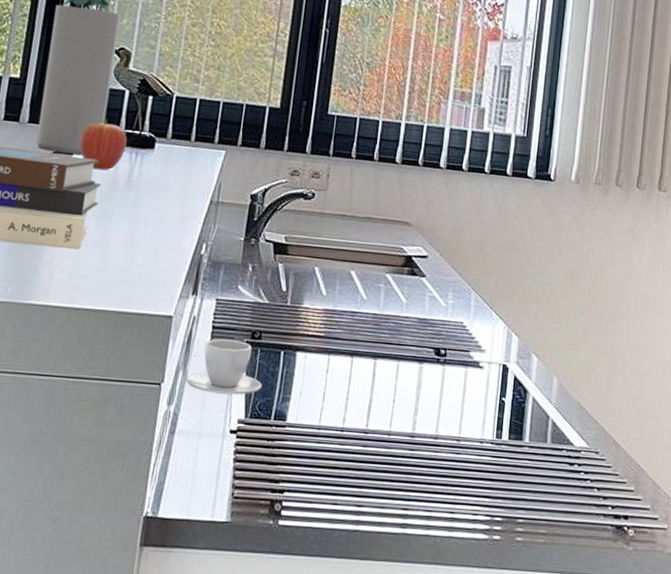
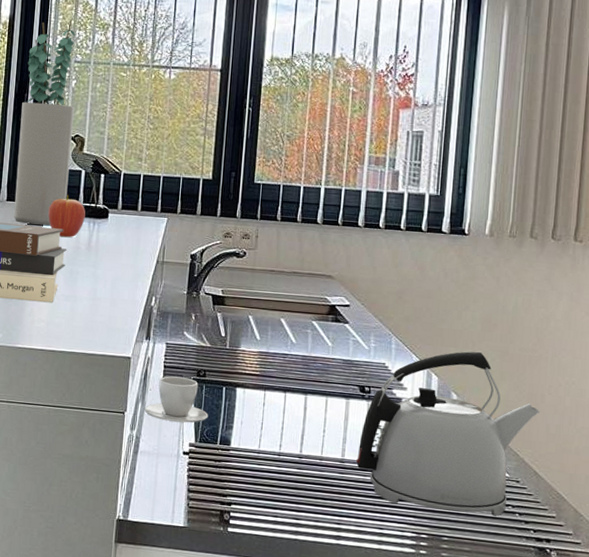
kettle: none [427,308,622,492] -> present [355,351,541,516]

